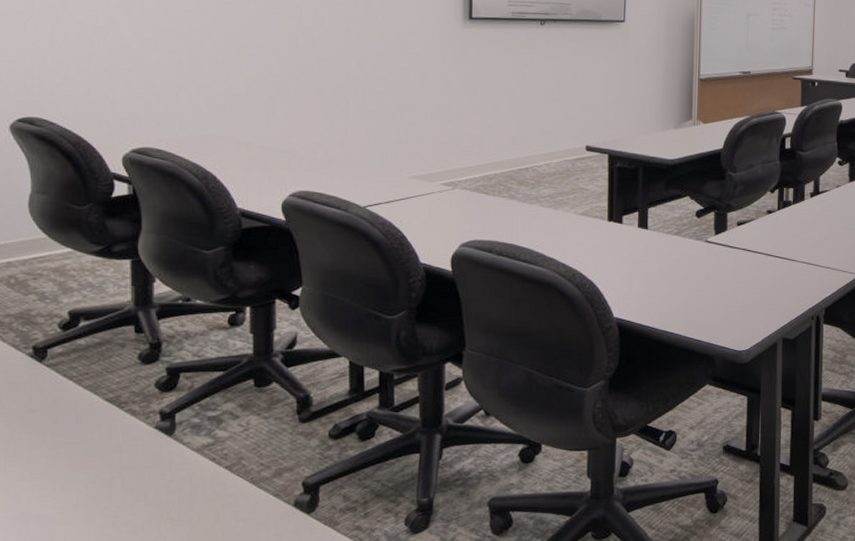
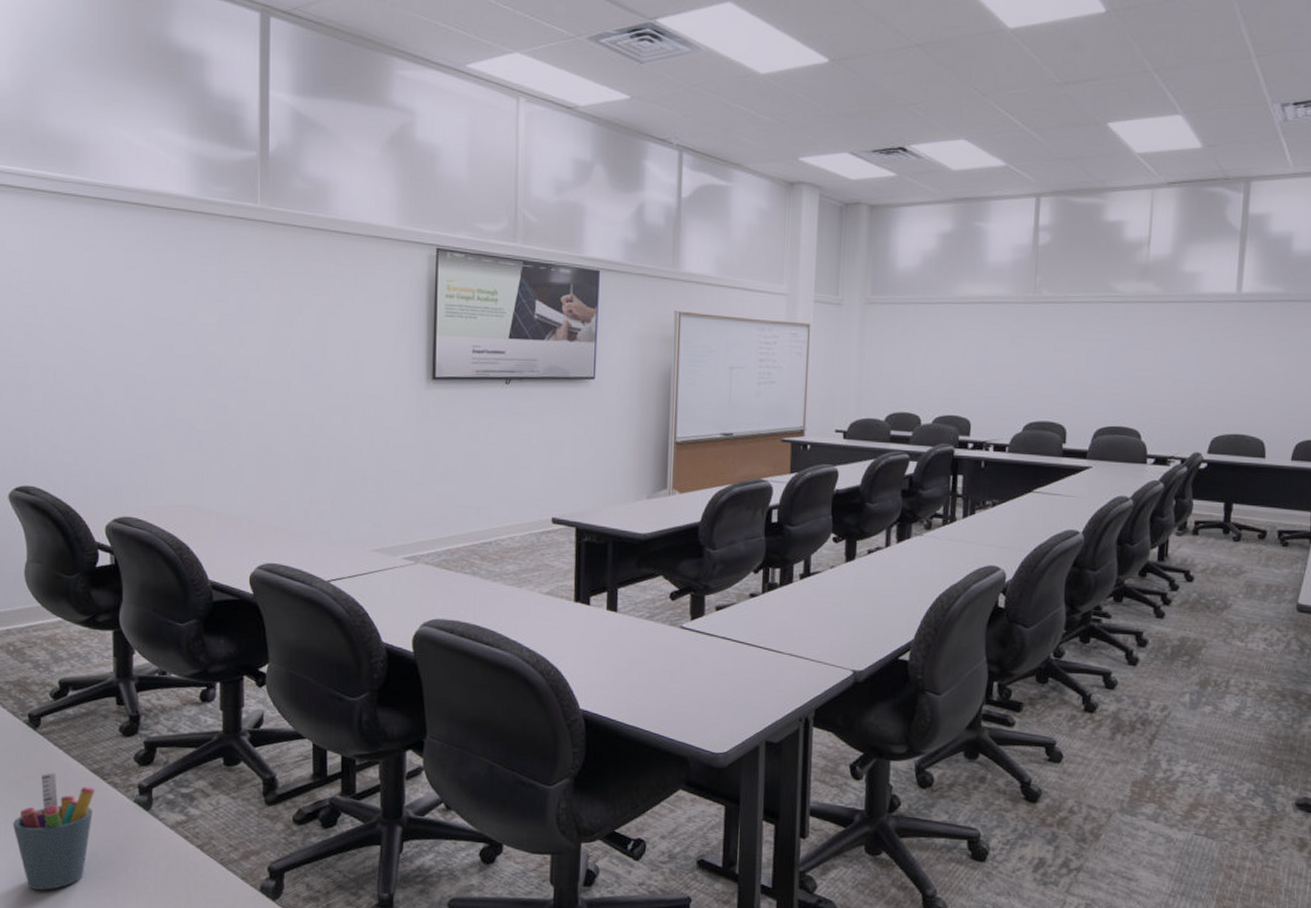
pen holder: none [13,404,110,524] -> present [12,772,95,890]

